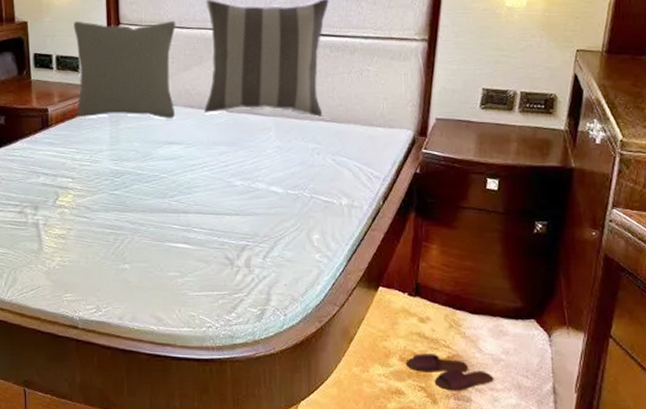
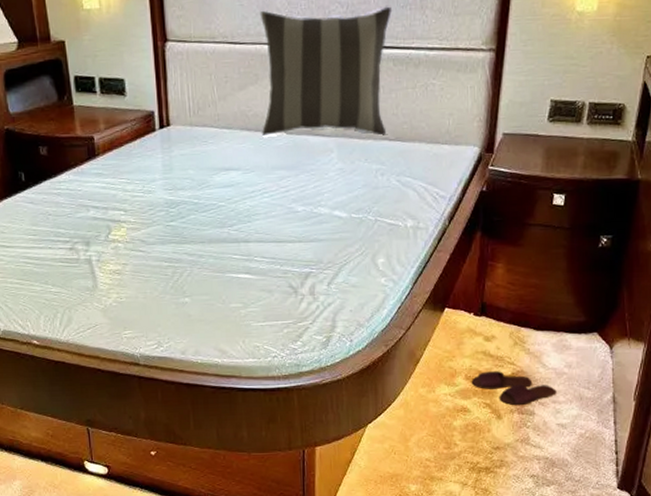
pillow: present [74,21,176,119] -> none [116,35,232,145]

